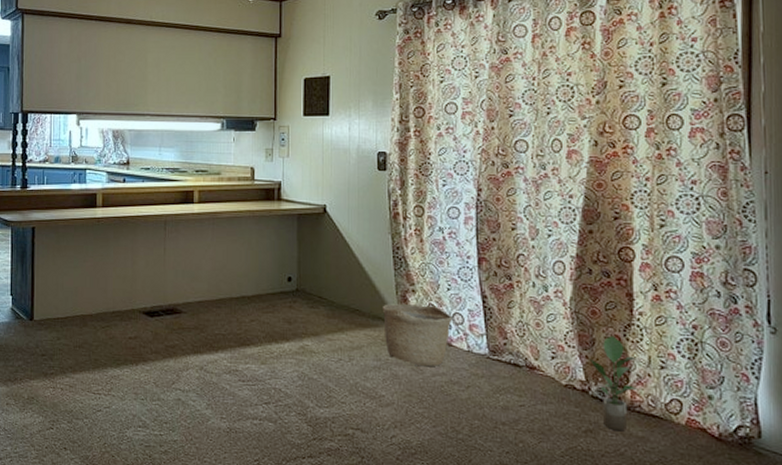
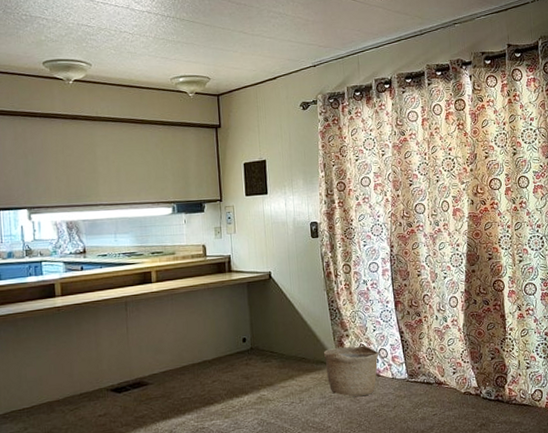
potted plant: present [589,335,639,432] -> none [479,349,514,422]

